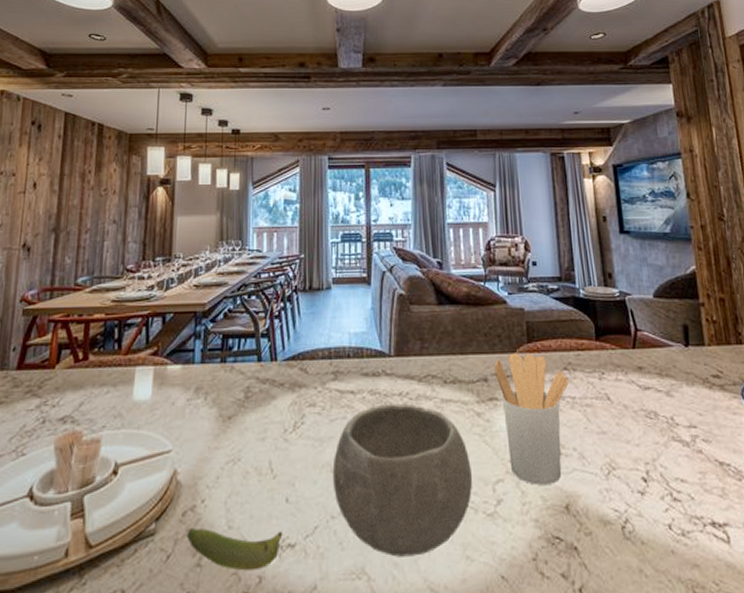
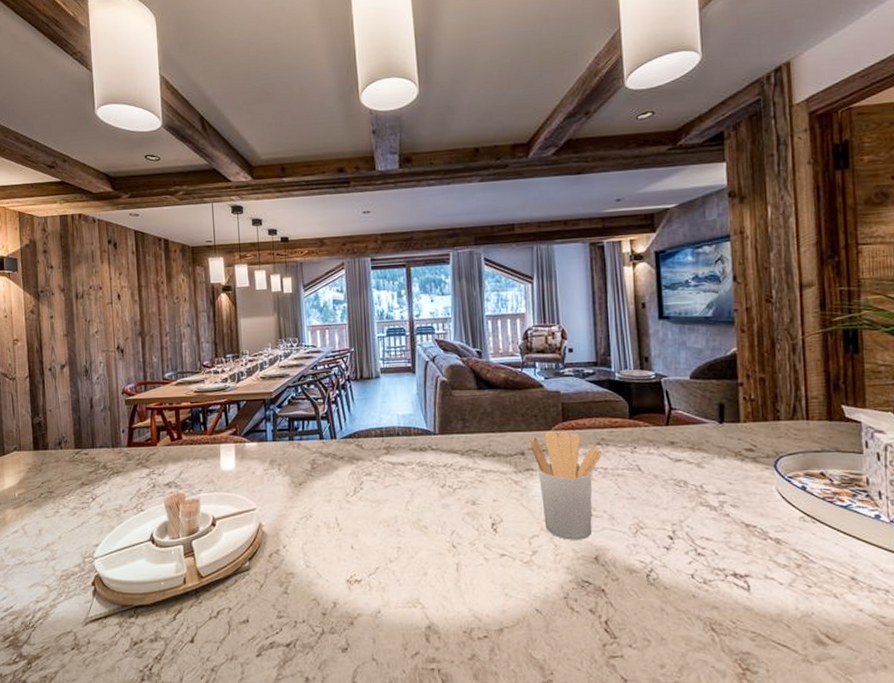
banana: present [187,527,283,571] -> none [274,566,351,598]
bowl: present [332,403,473,557] -> none [388,473,511,592]

